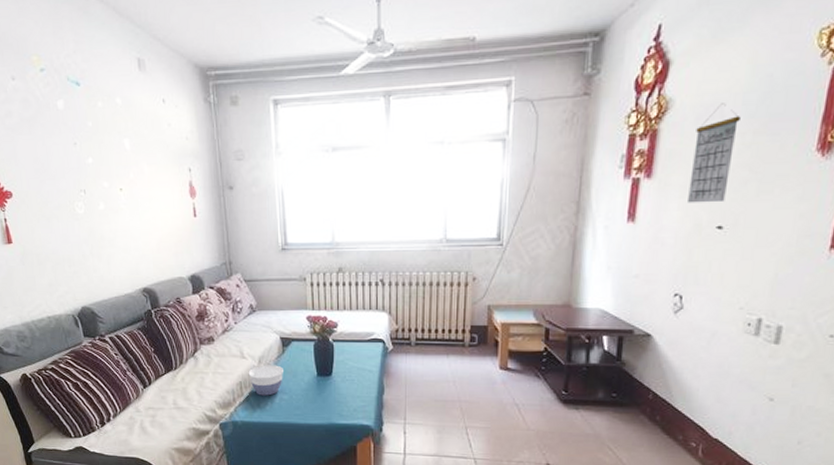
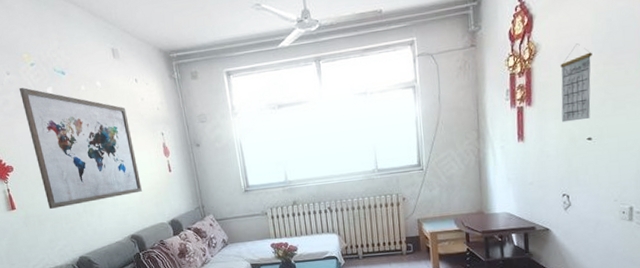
wall art: none [24,96,160,247] -> present [18,87,142,209]

